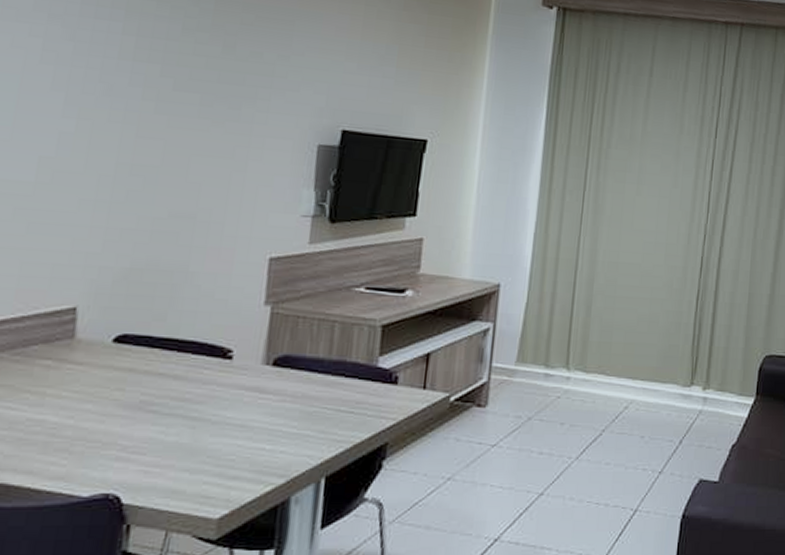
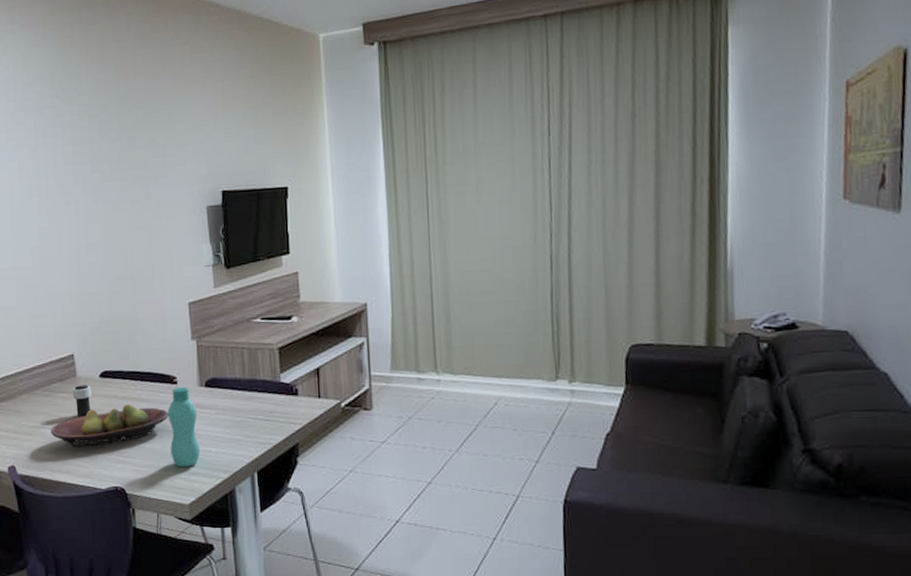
fruit bowl: none [10,381,212,438] -> present [50,404,169,448]
cup: none [61,350,97,395] -> present [72,385,92,417]
bottle: none [203,364,255,470] -> present [167,387,200,468]

